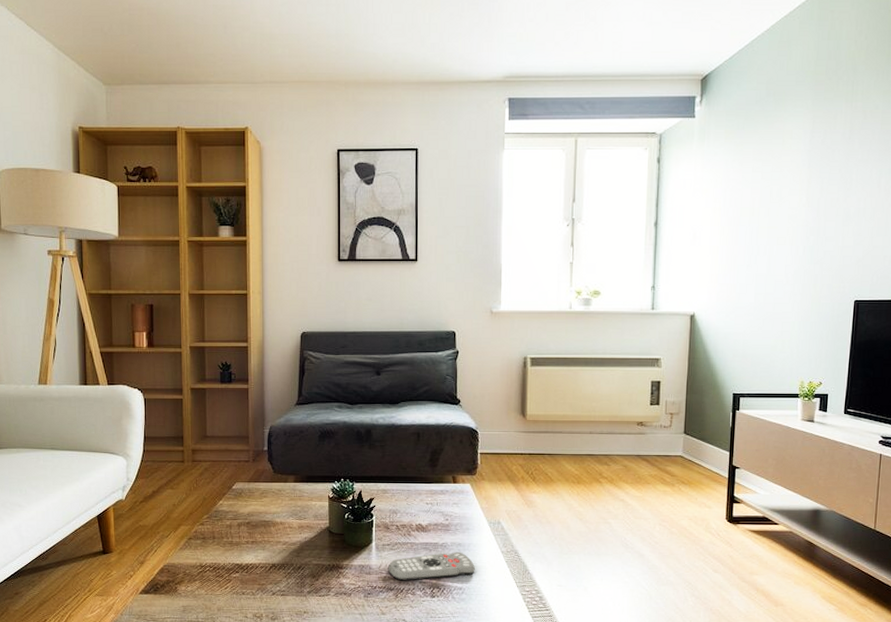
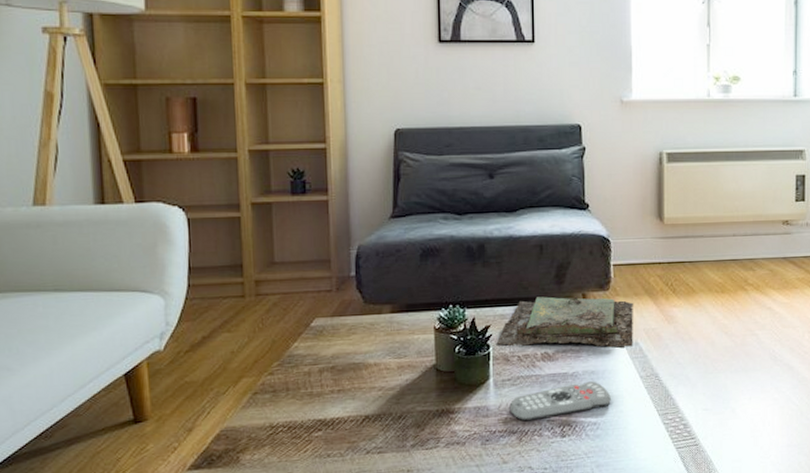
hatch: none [378,477,497,525] -> present [496,296,633,348]

